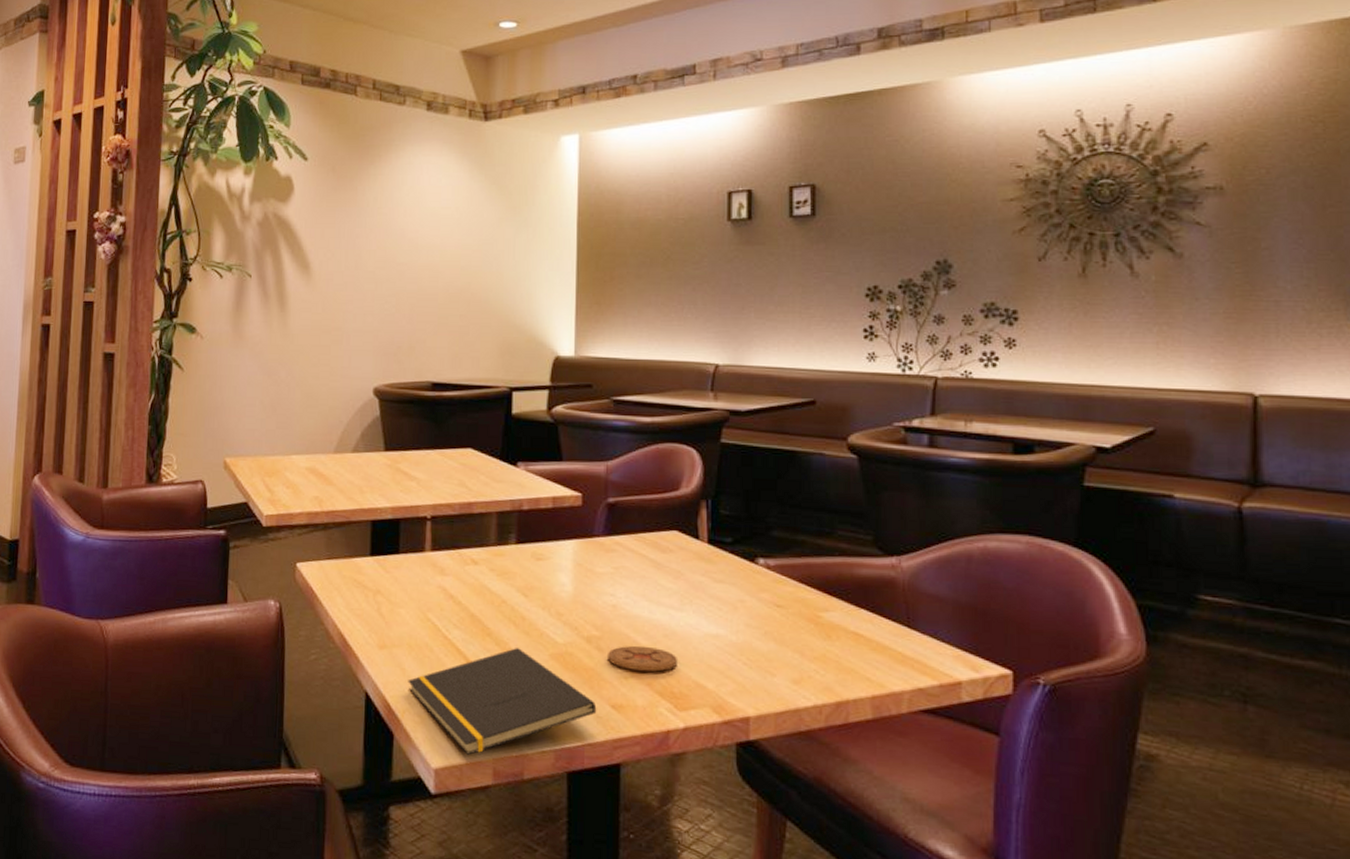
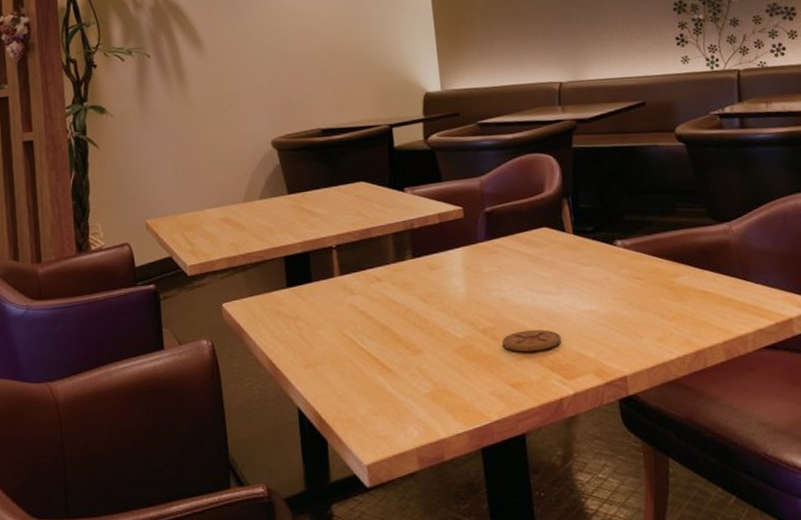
notepad: present [408,648,597,756] -> none [334,348,500,449]

